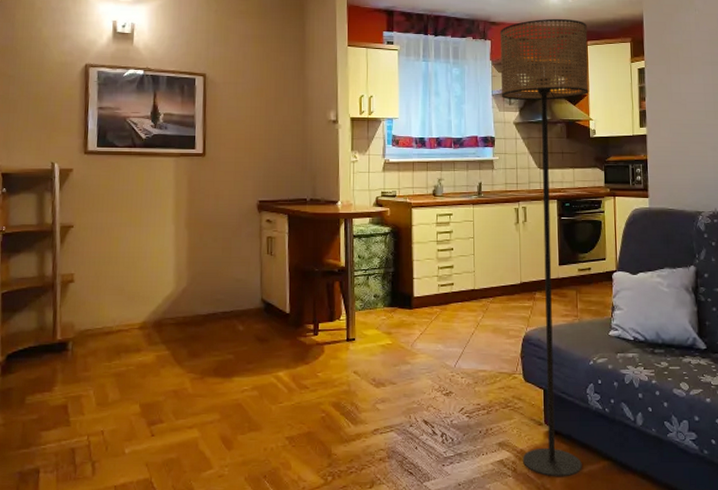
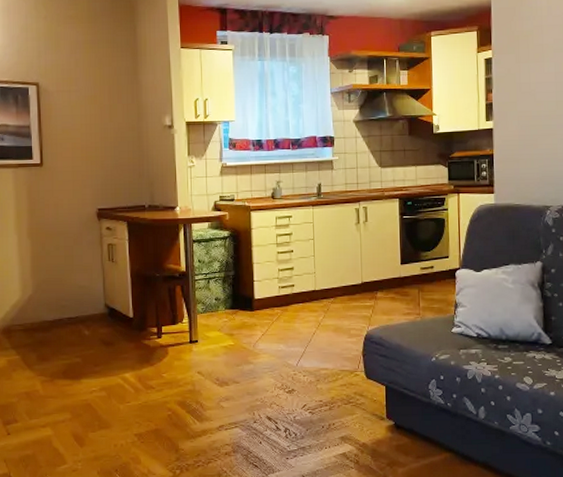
floor lamp: present [499,18,588,477] -> none [338,8,432,469]

